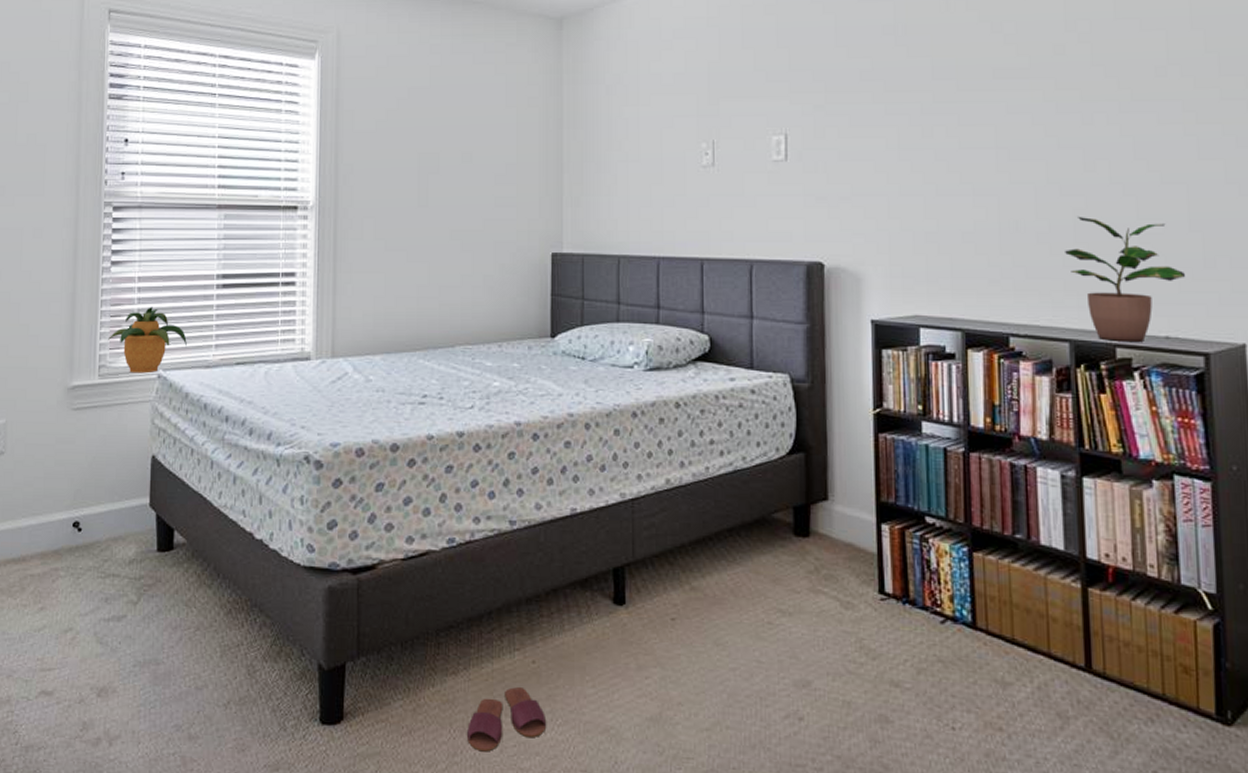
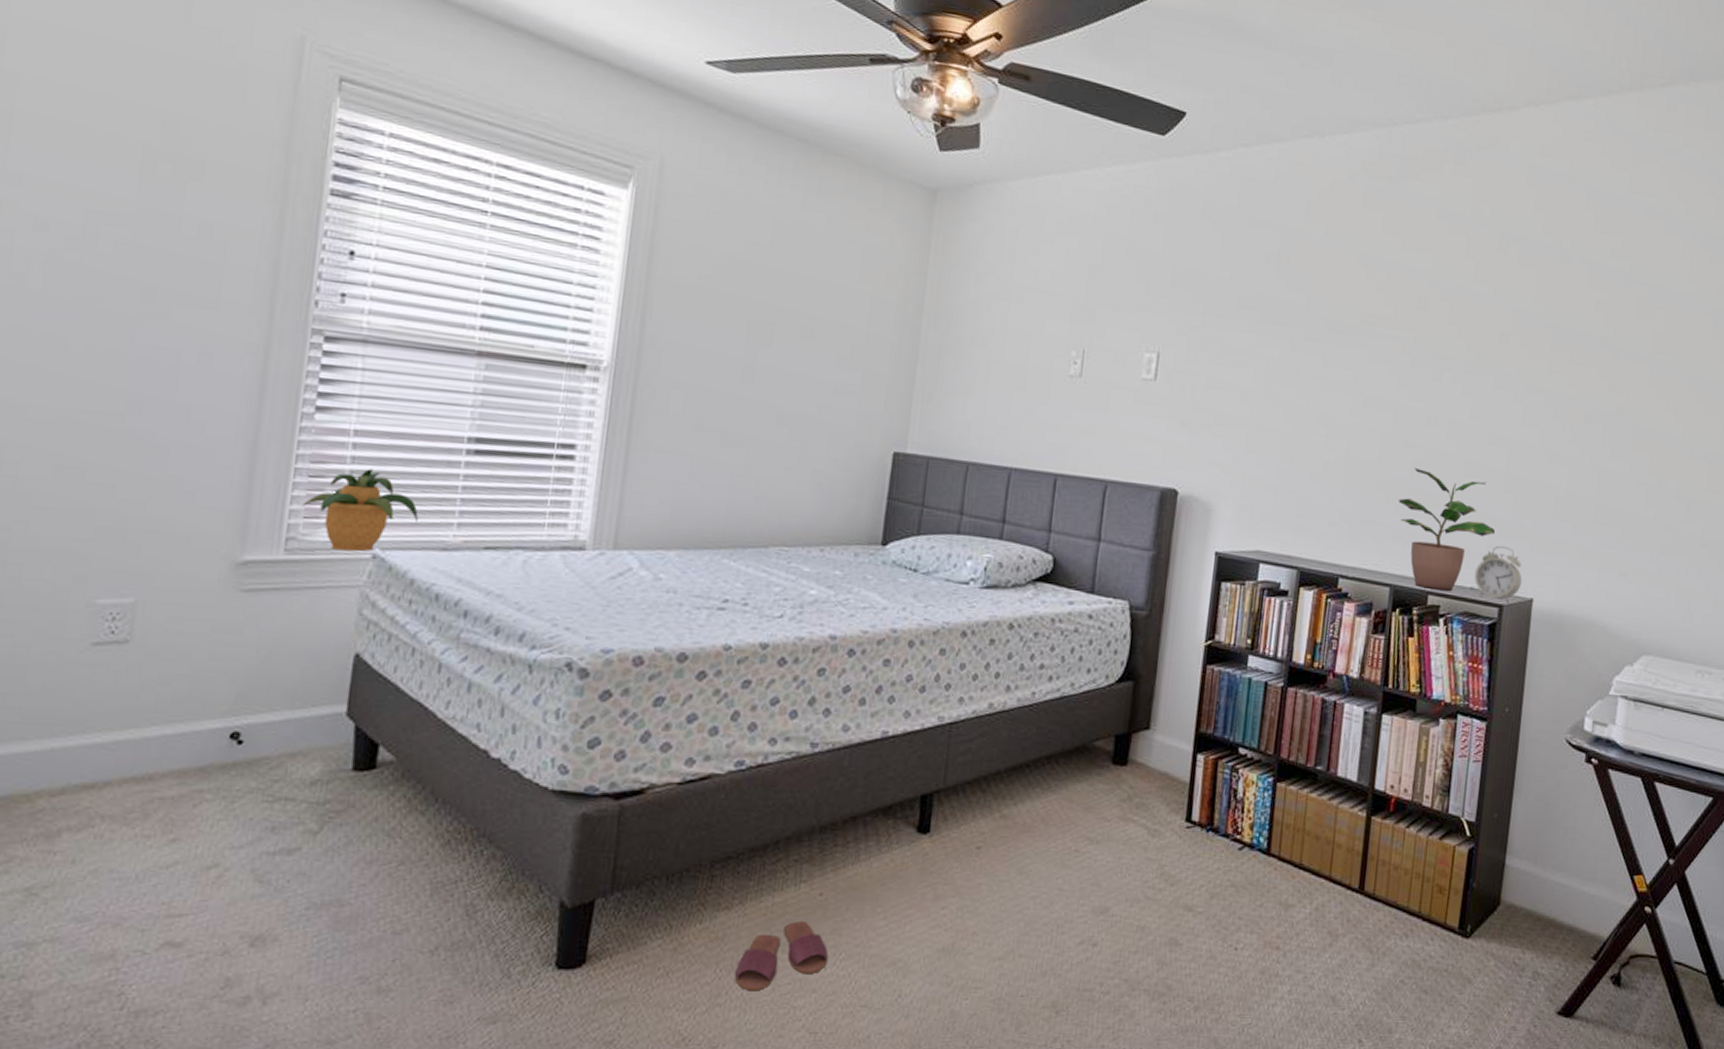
alarm clock: none [1167,290,1228,349] -> present [1474,546,1522,602]

